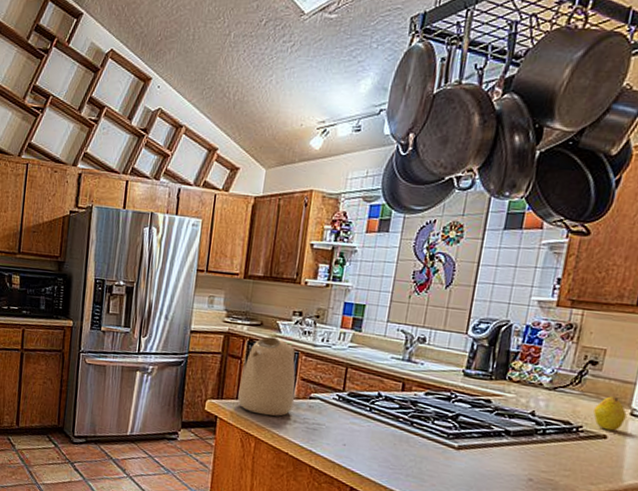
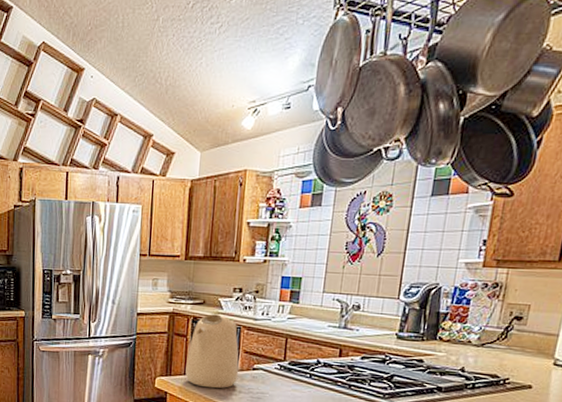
fruit: present [593,396,627,431] -> none [519,349,551,381]

